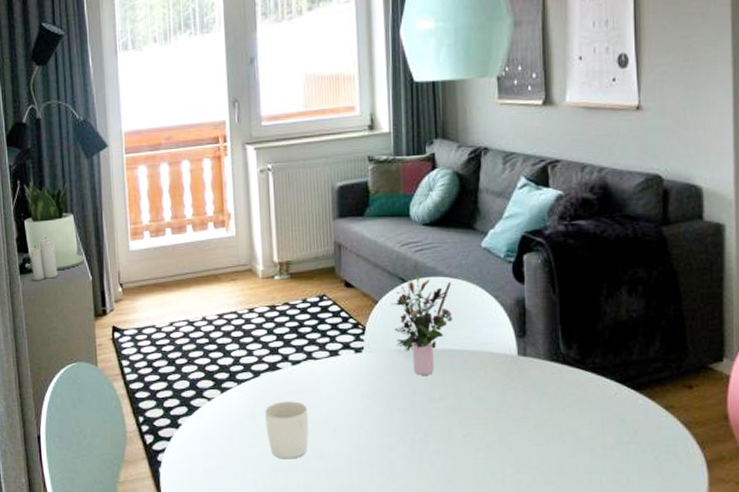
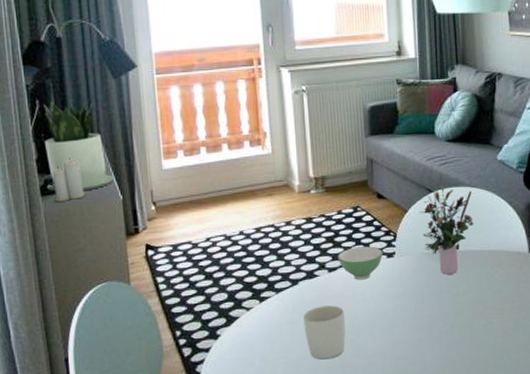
bowl: none [301,339,350,376] -> present [337,246,383,280]

